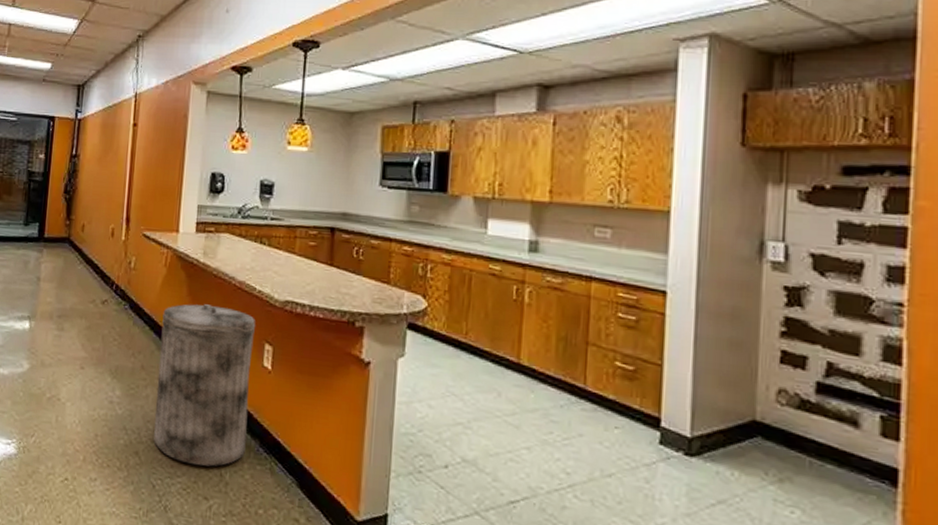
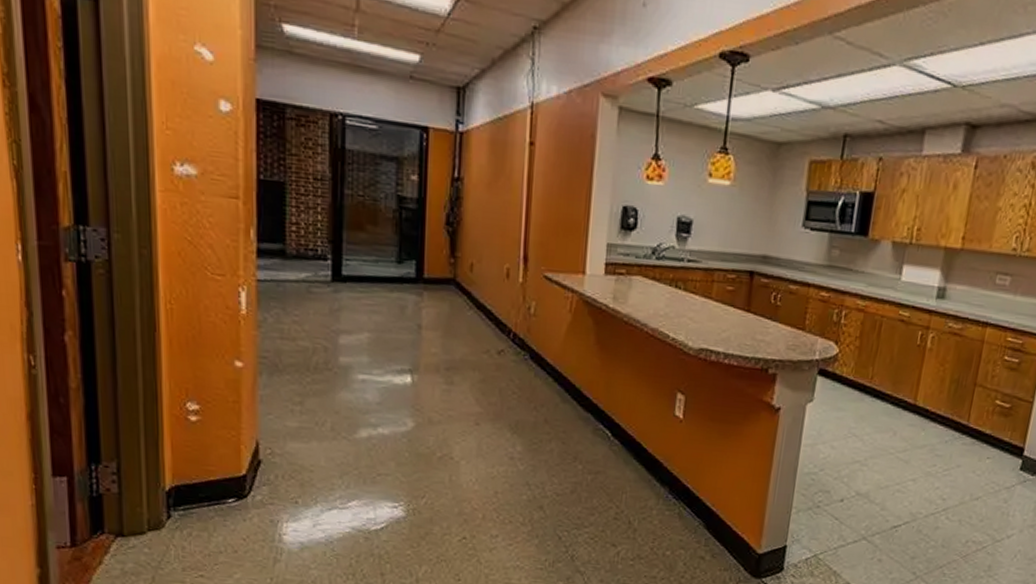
trash can: present [154,304,256,467] -> none [559,353,669,516]

